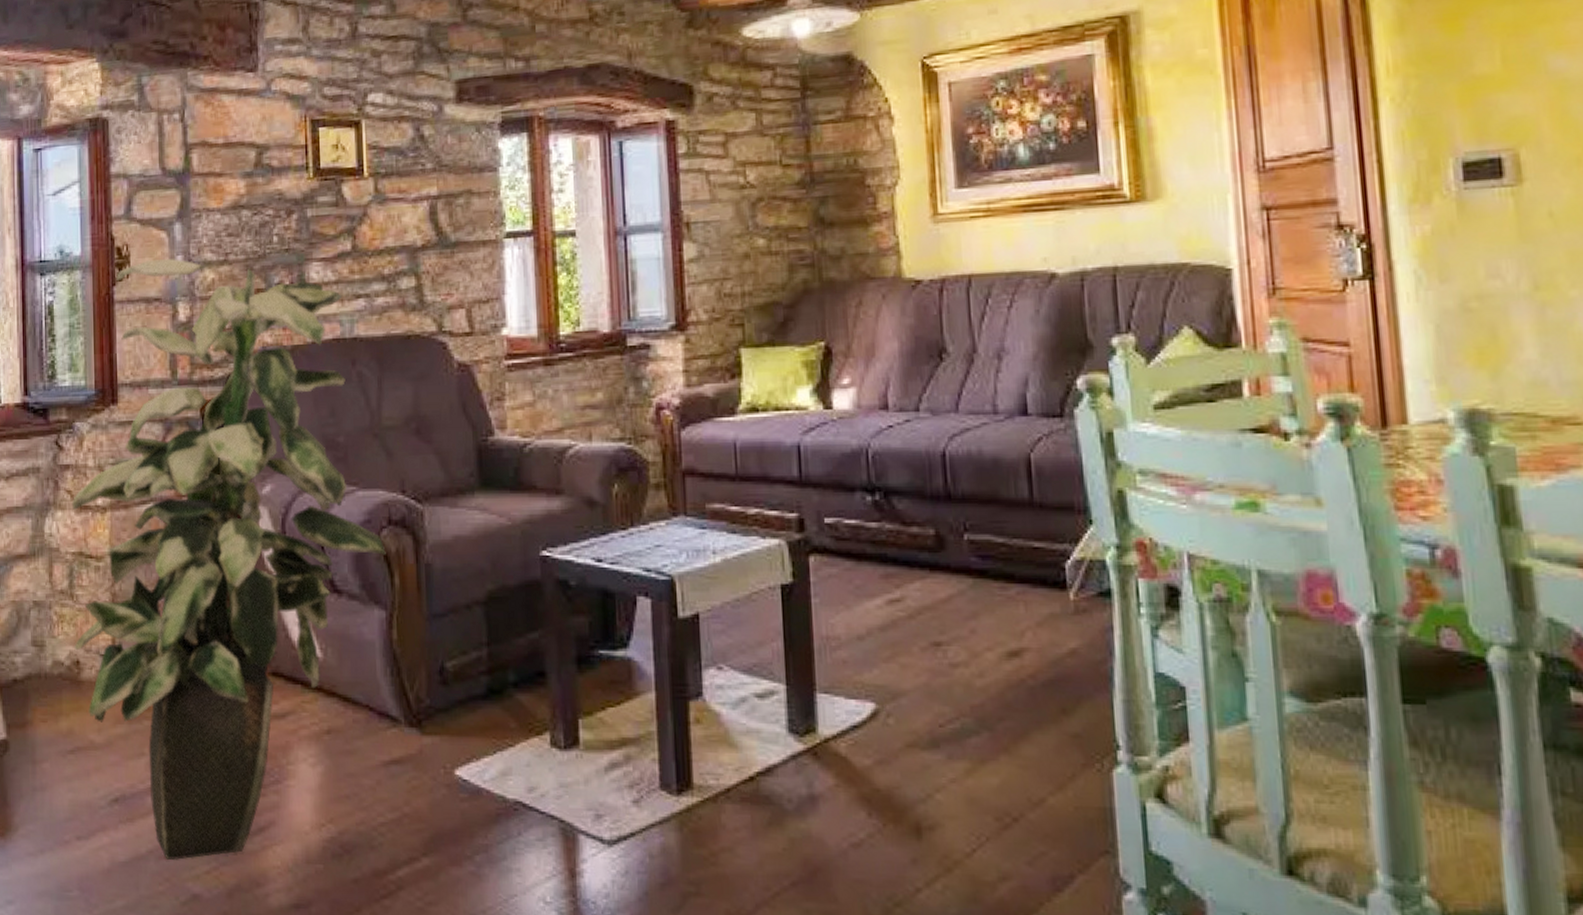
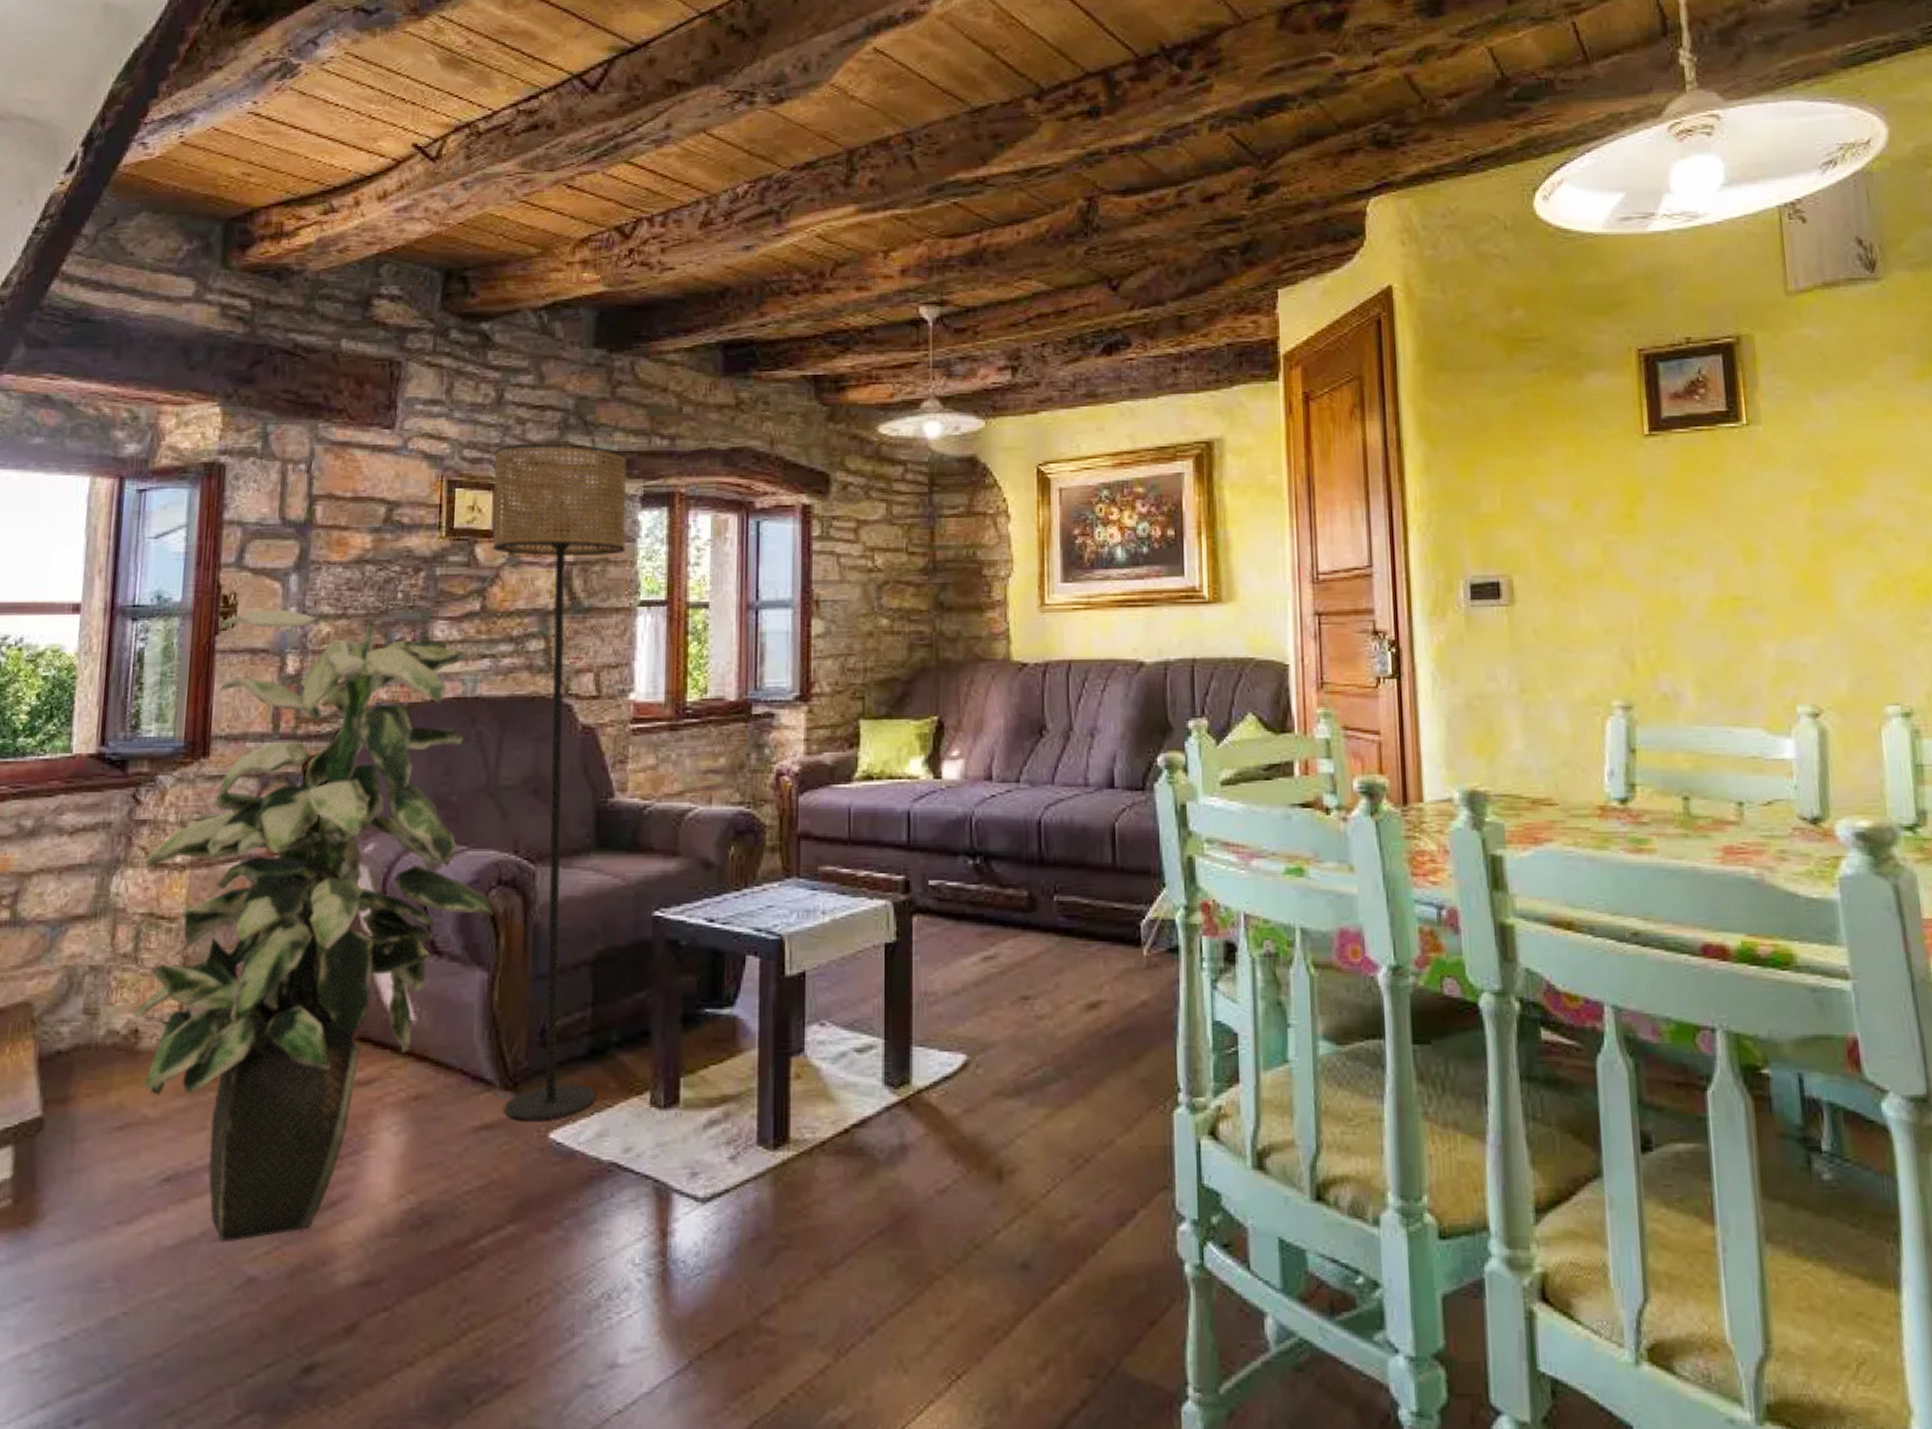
floor lamp: none [353,73,498,757] -> present [492,443,627,1121]

